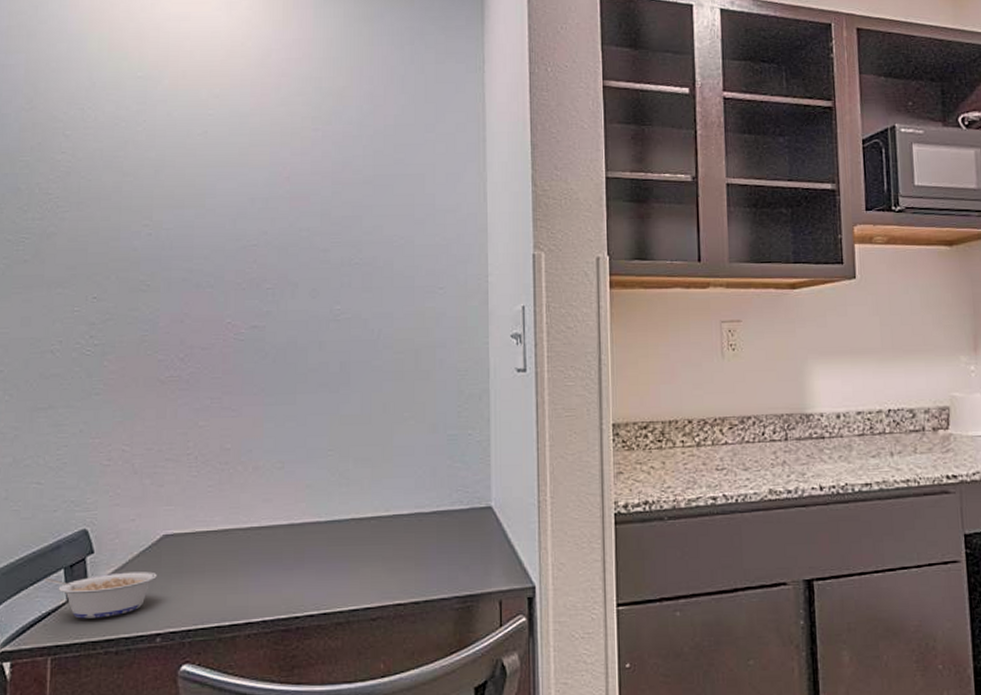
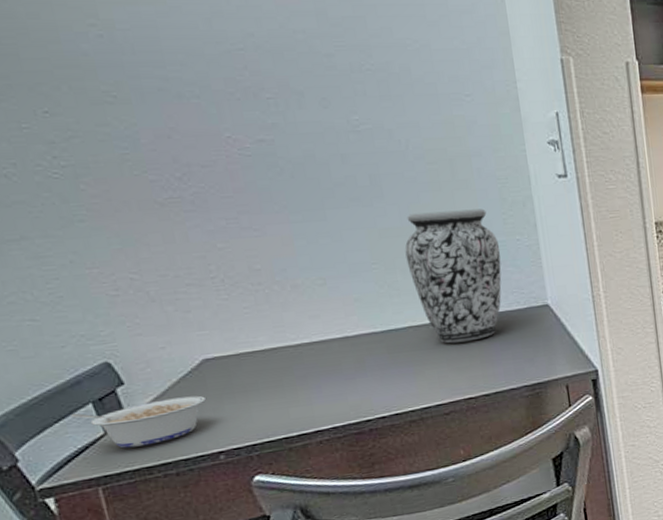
vase: none [360,400,451,541] -> present [404,208,502,344]

